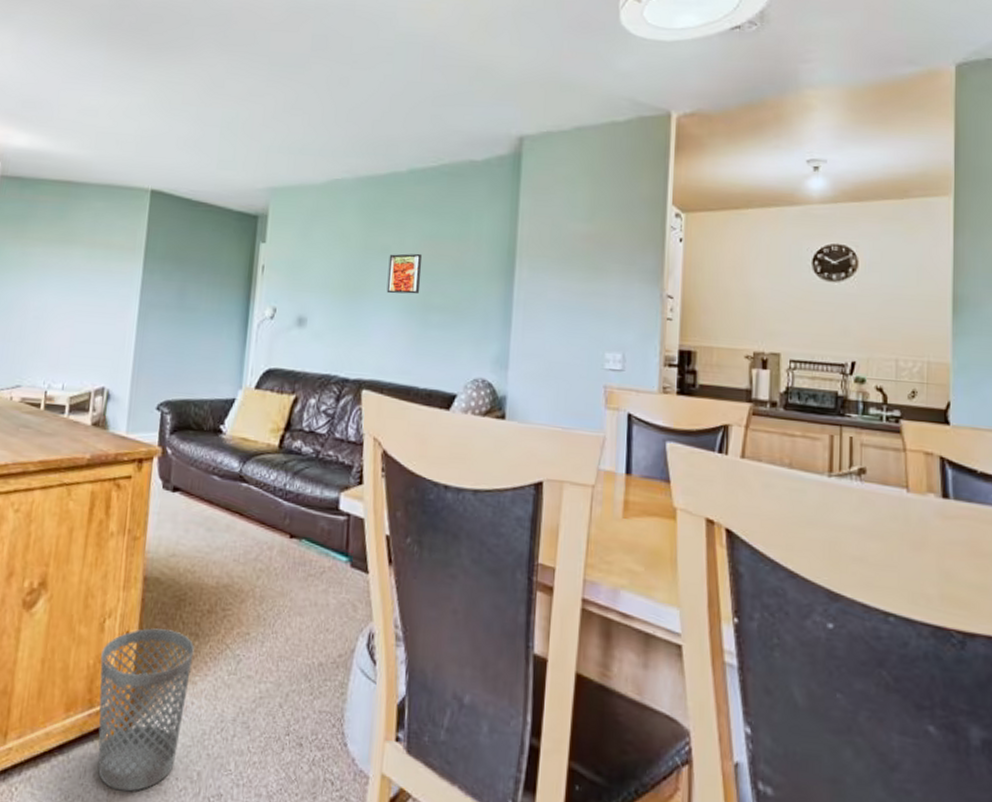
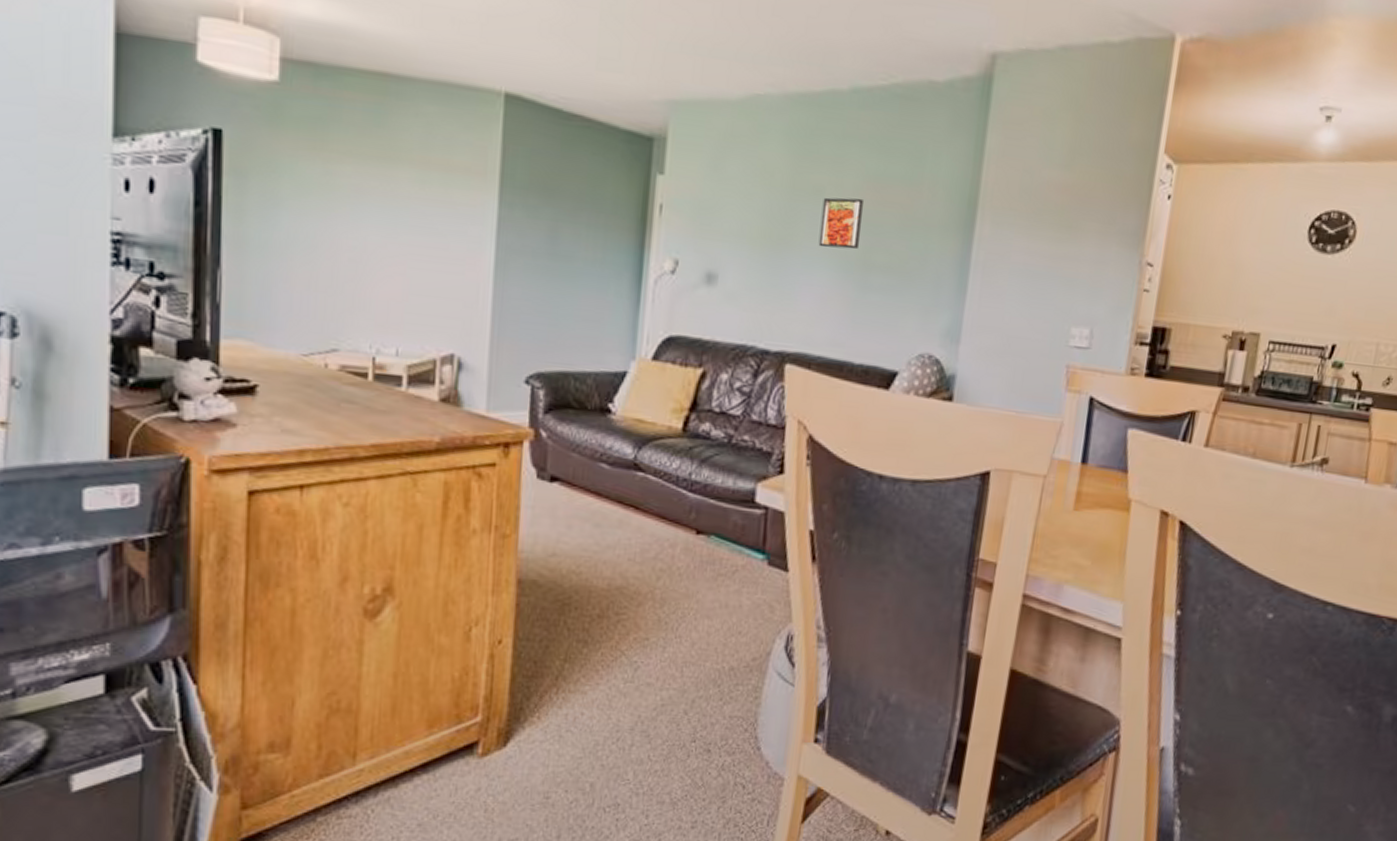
wastebasket: present [98,628,194,792] -> none [468,636,583,807]

